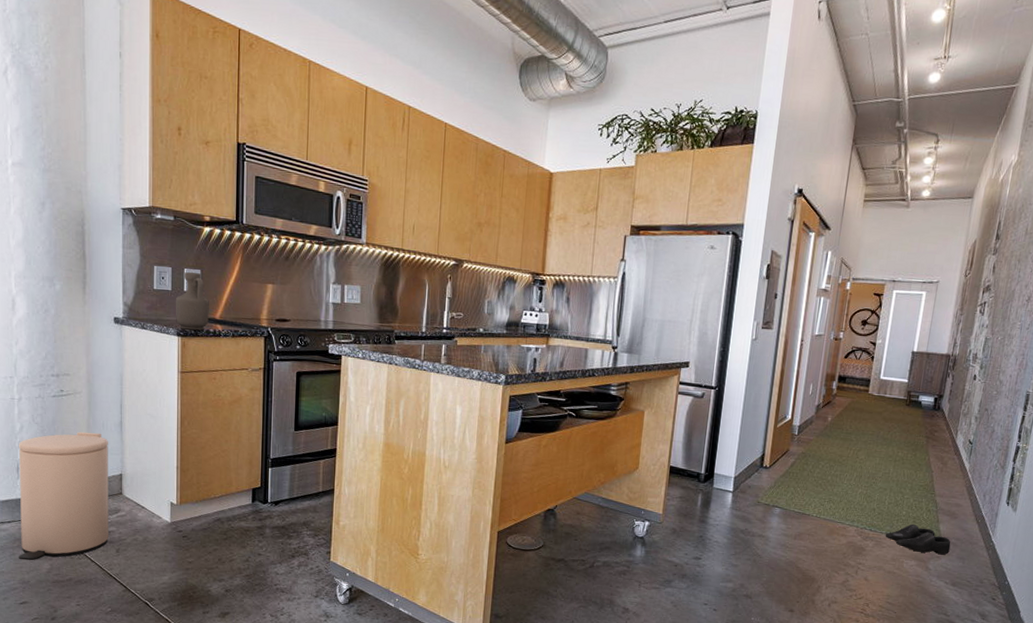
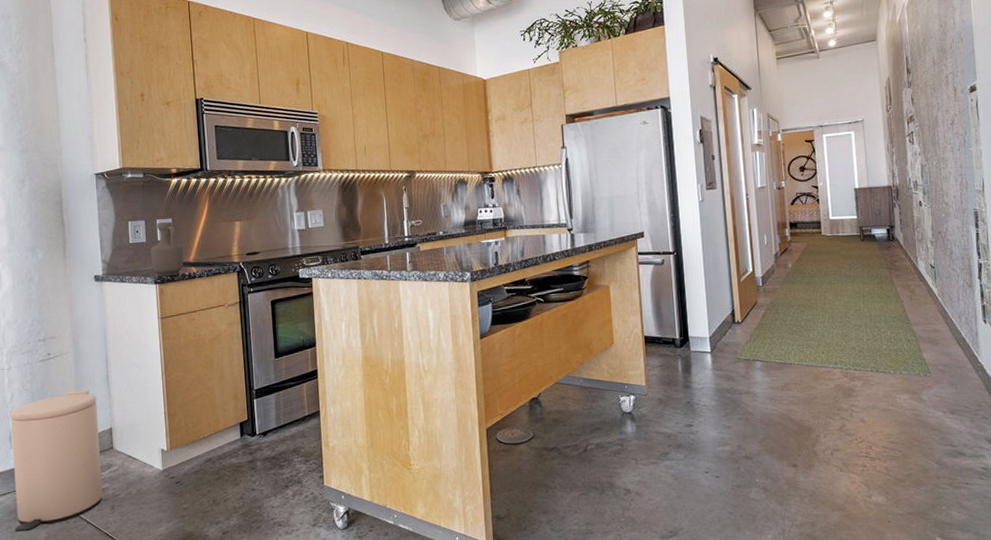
shoe: present [885,524,951,555] -> none [871,356,940,385]

